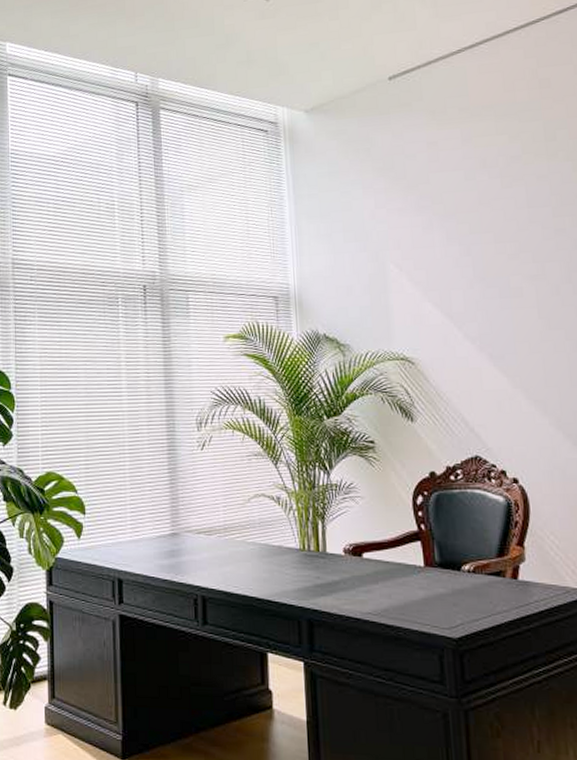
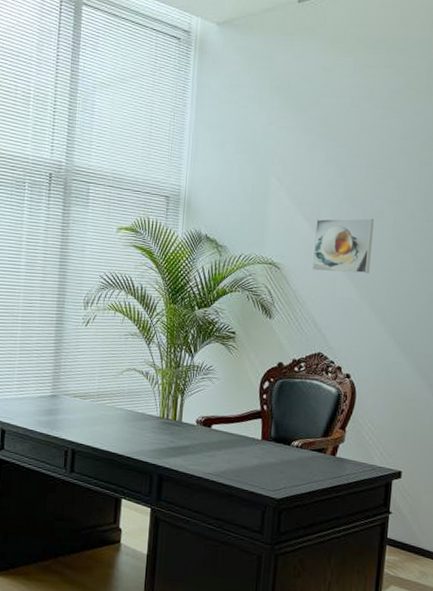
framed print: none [447,297,519,363] -> present [312,218,374,274]

